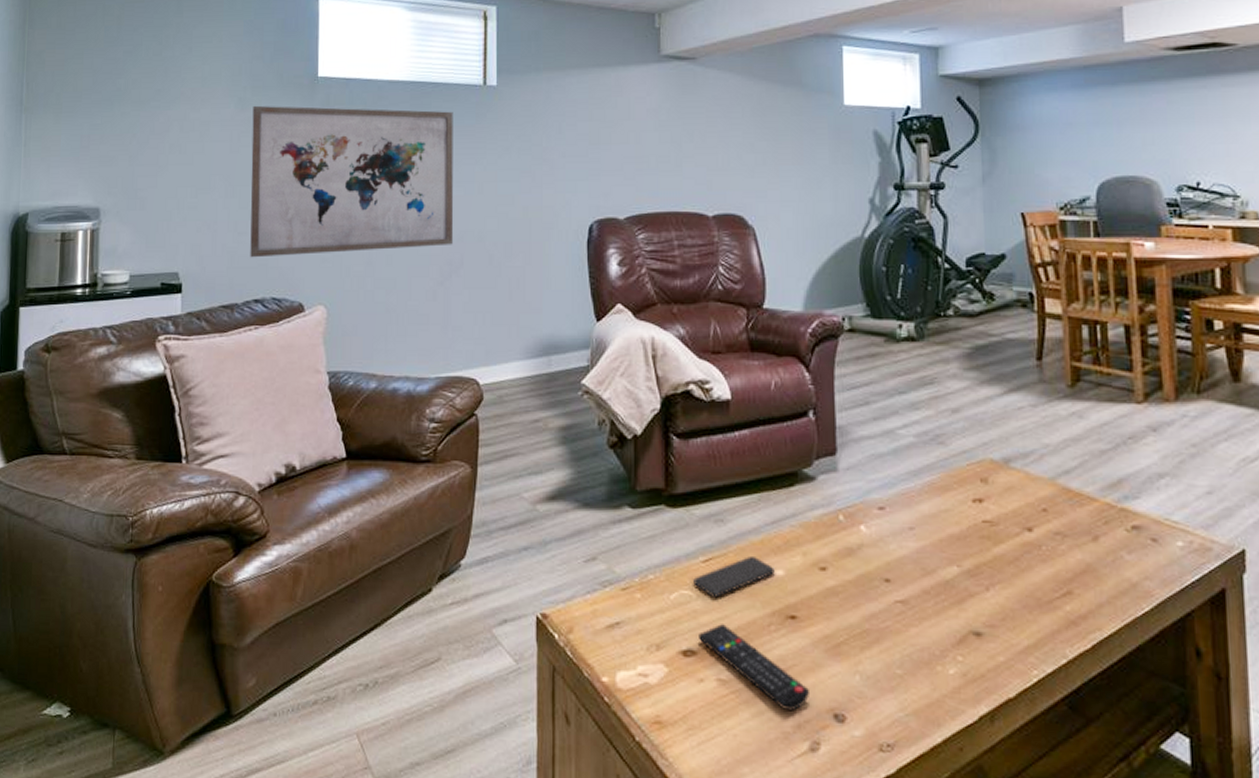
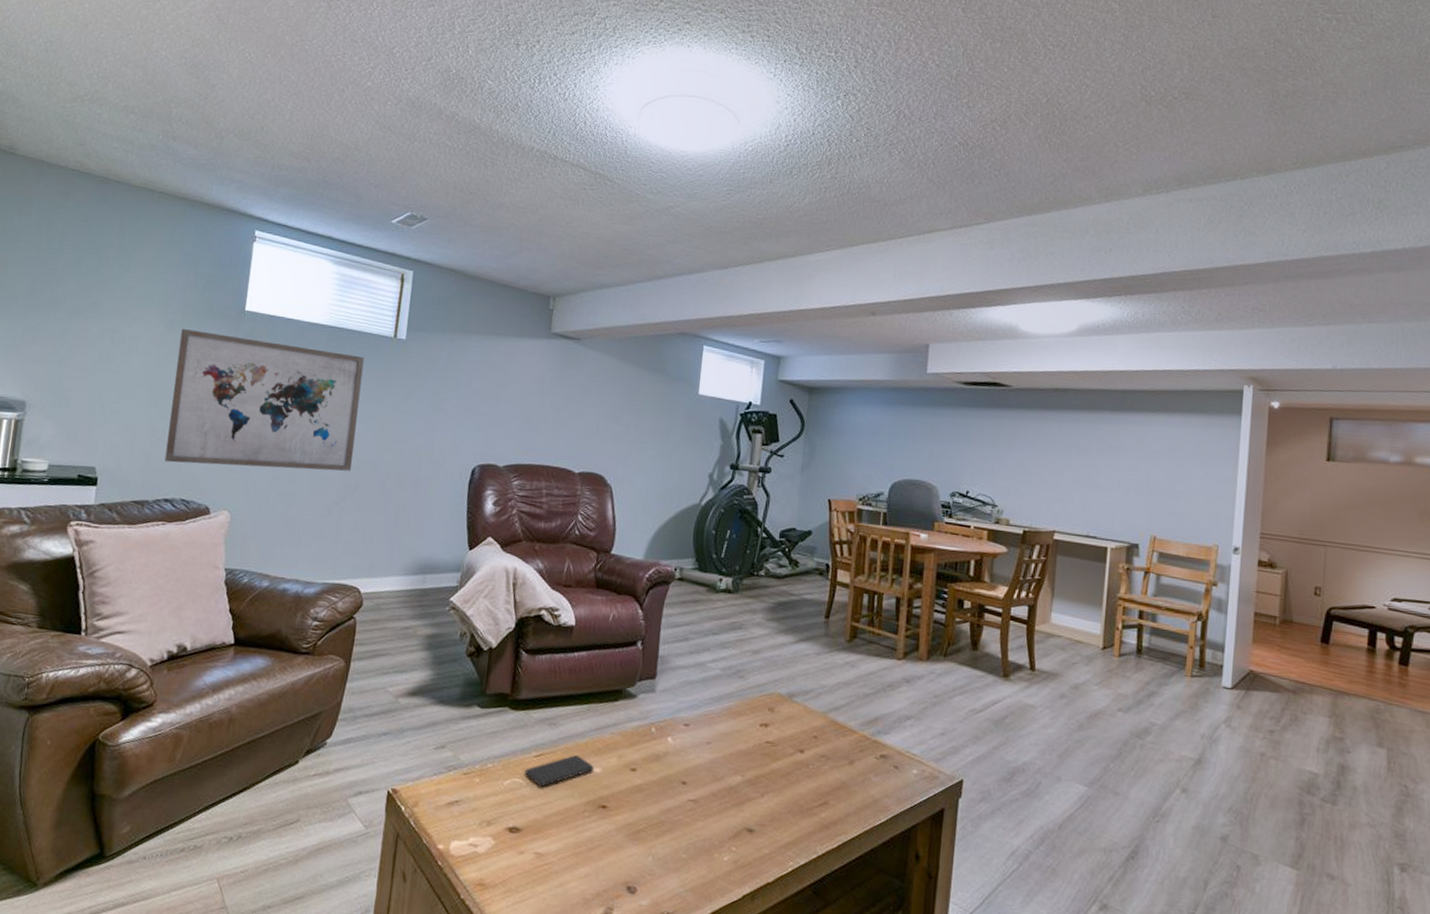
remote control: present [699,624,809,712] -> none [524,808,610,882]

